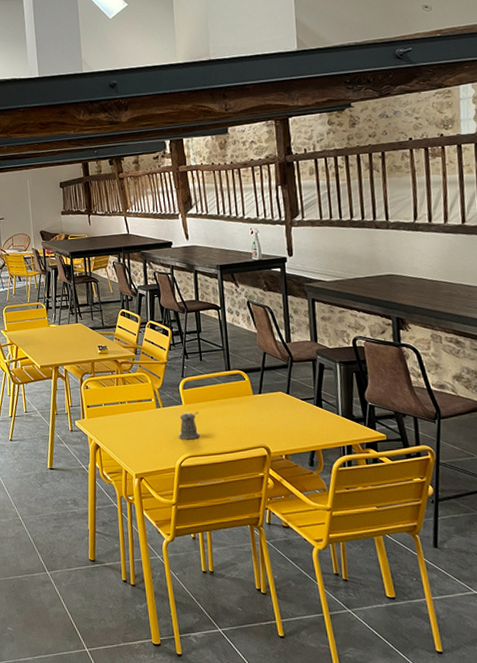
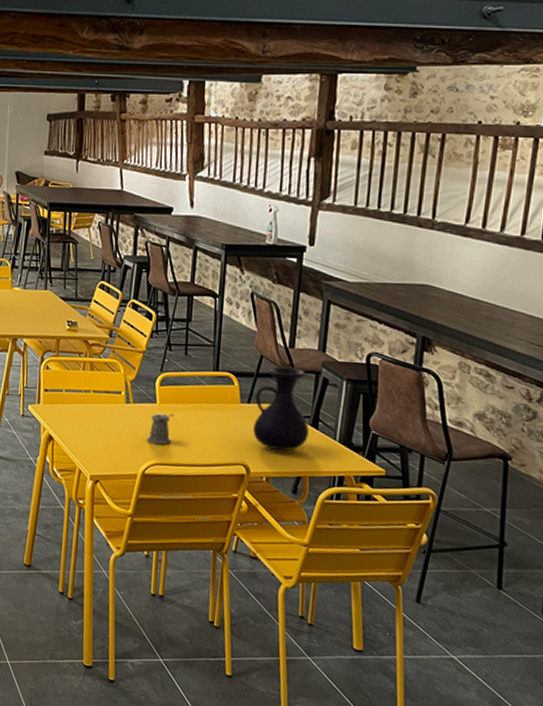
vase: none [265,358,315,431] -> present [253,366,309,451]

